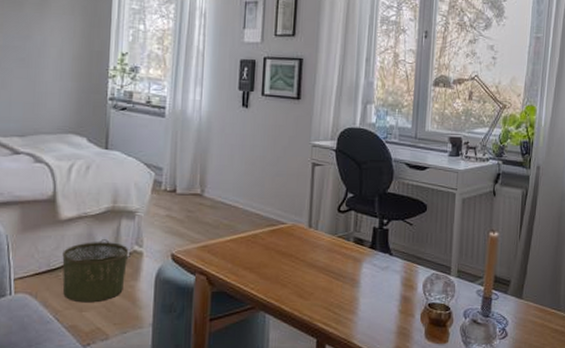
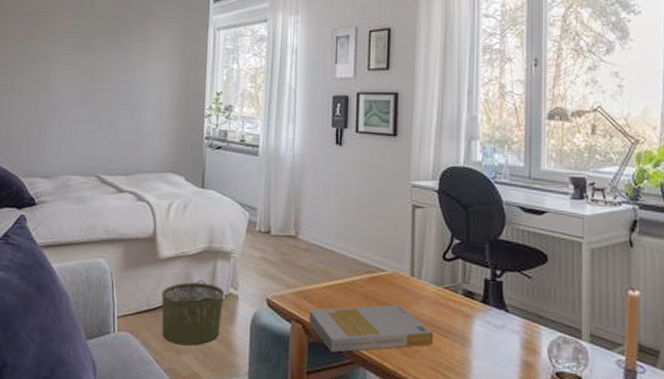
book: none [212,253,327,300] -> present [308,304,434,353]

